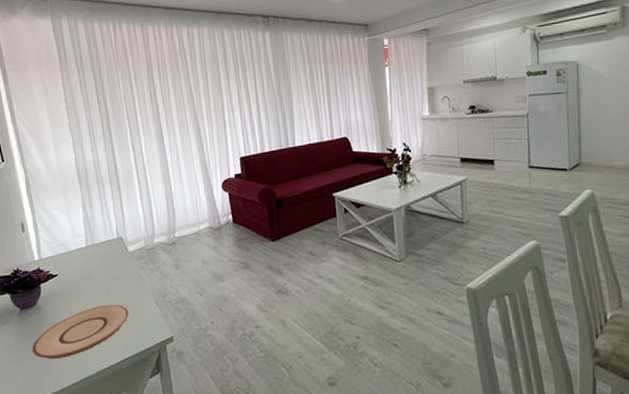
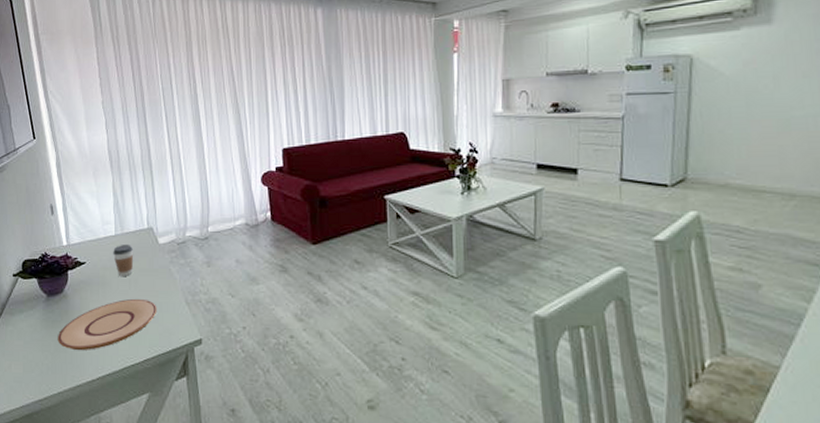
coffee cup: none [84,255,105,286] -> present [113,245,134,277]

